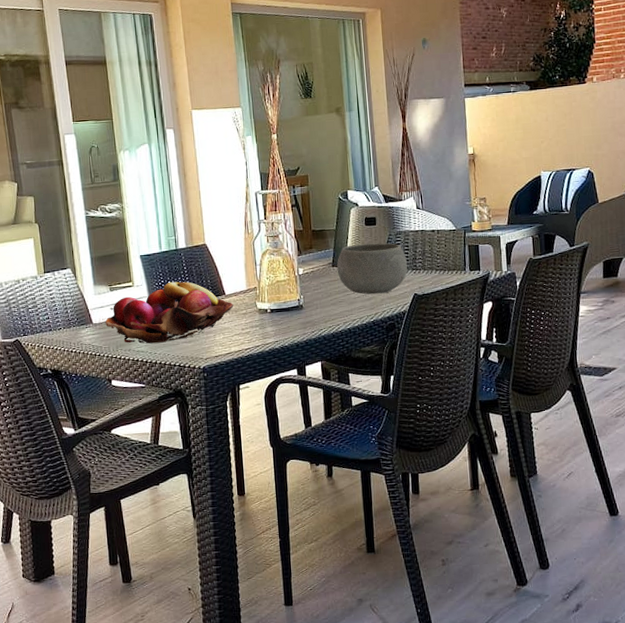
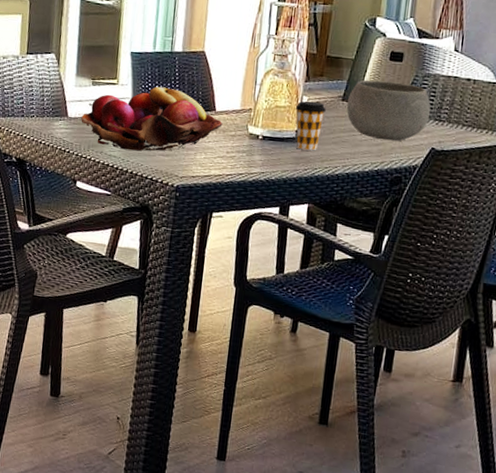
coffee cup: none [293,271,320,316] -> present [295,101,326,151]

